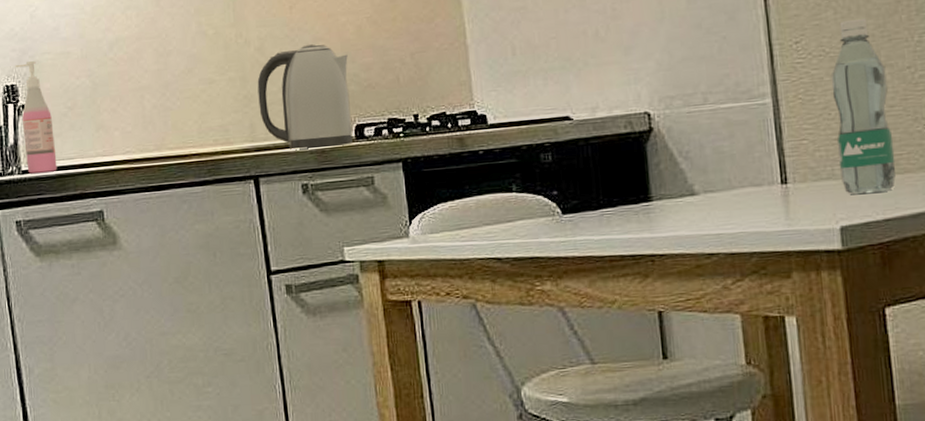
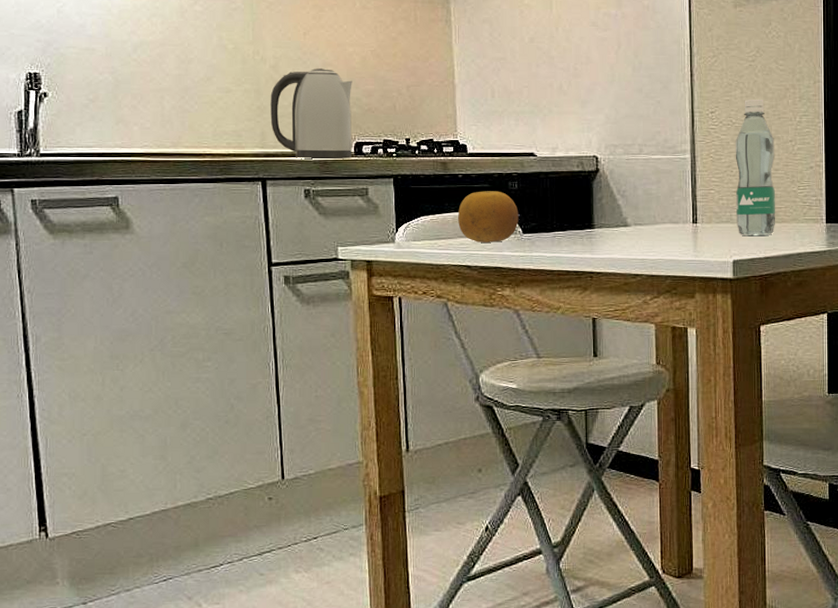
soap dispenser: present [15,61,57,174] -> none [39,53,76,157]
fruit: none [481,166,556,230] -> present [458,191,519,242]

